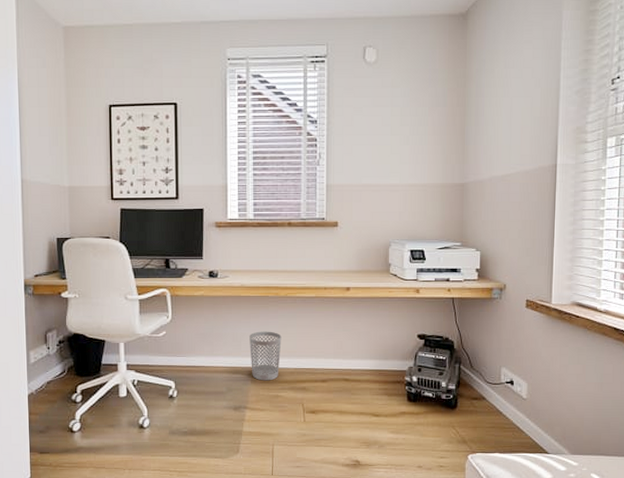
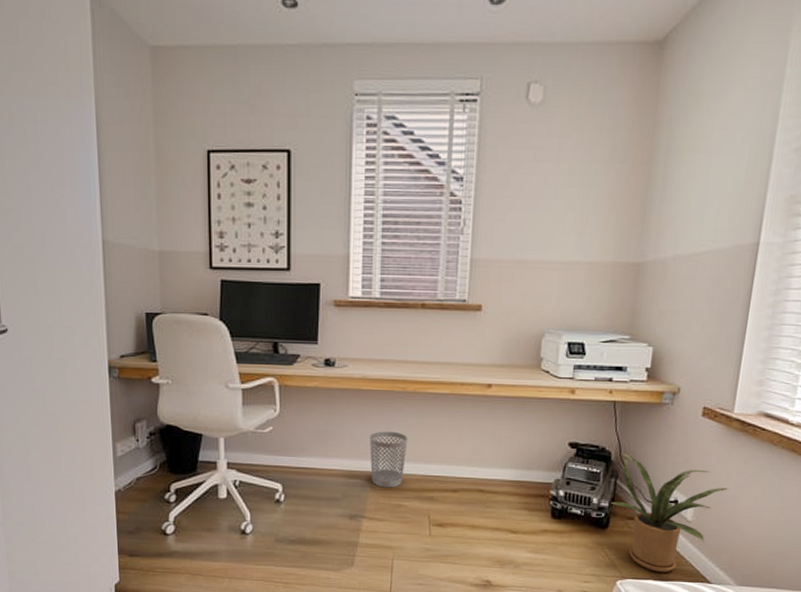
house plant: none [457,341,556,445] -> present [610,453,730,572]

